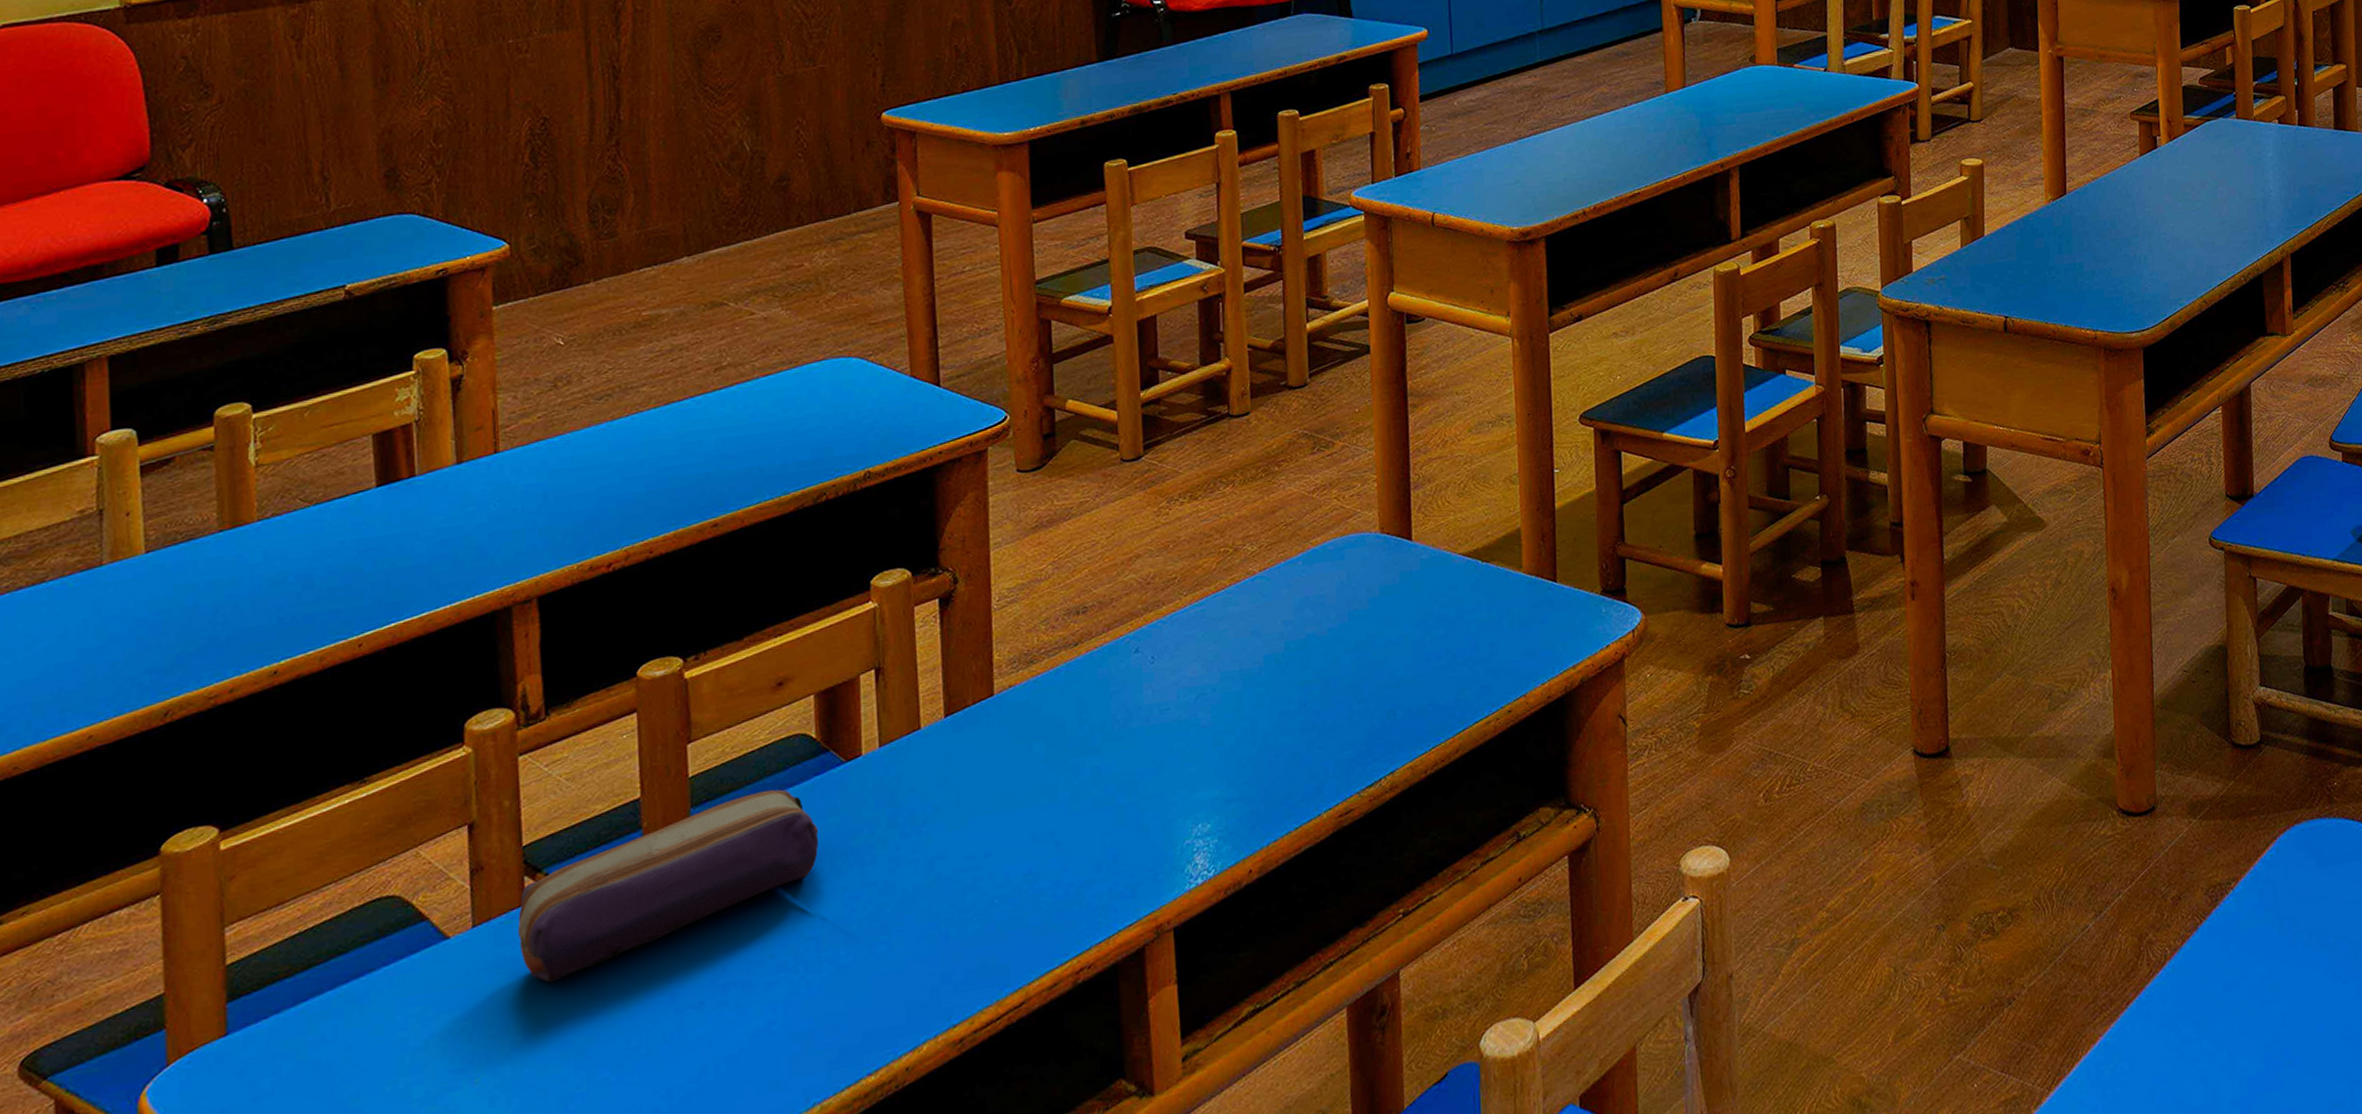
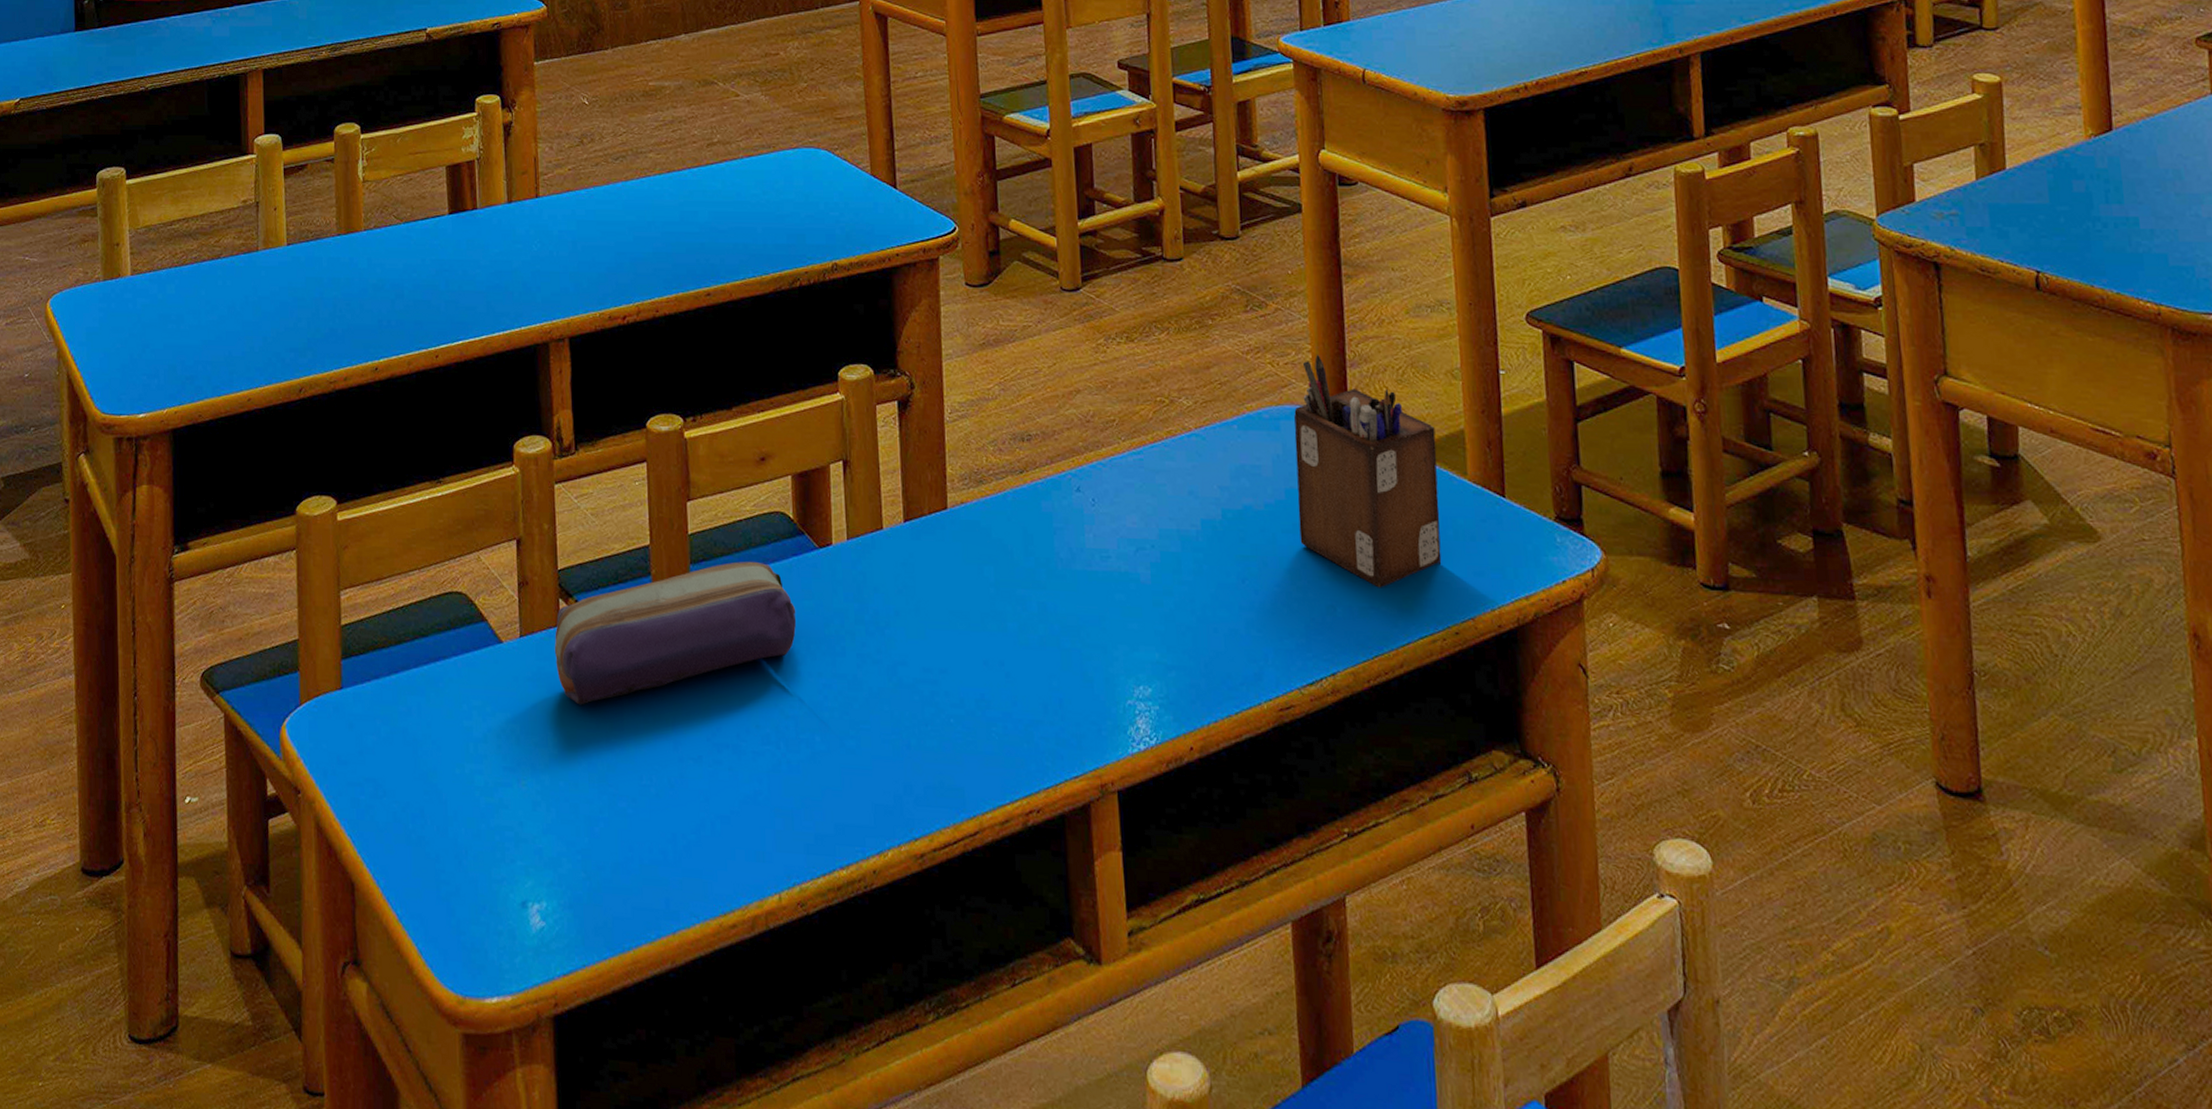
desk organizer: none [1358,482,1497,686] -> present [1294,354,1442,588]

